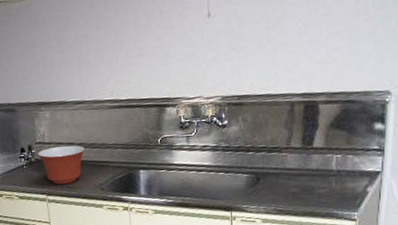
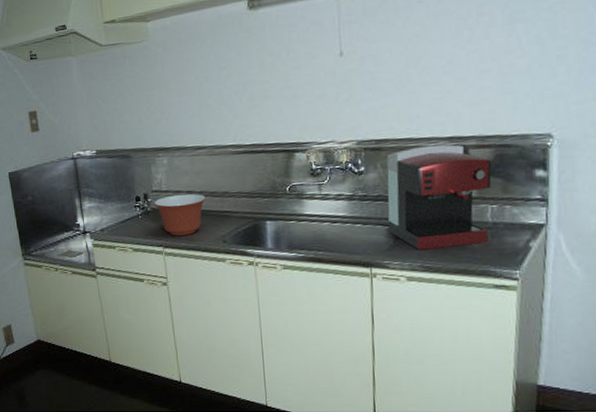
coffee maker: none [247,100,337,195] -> present [387,144,492,250]

